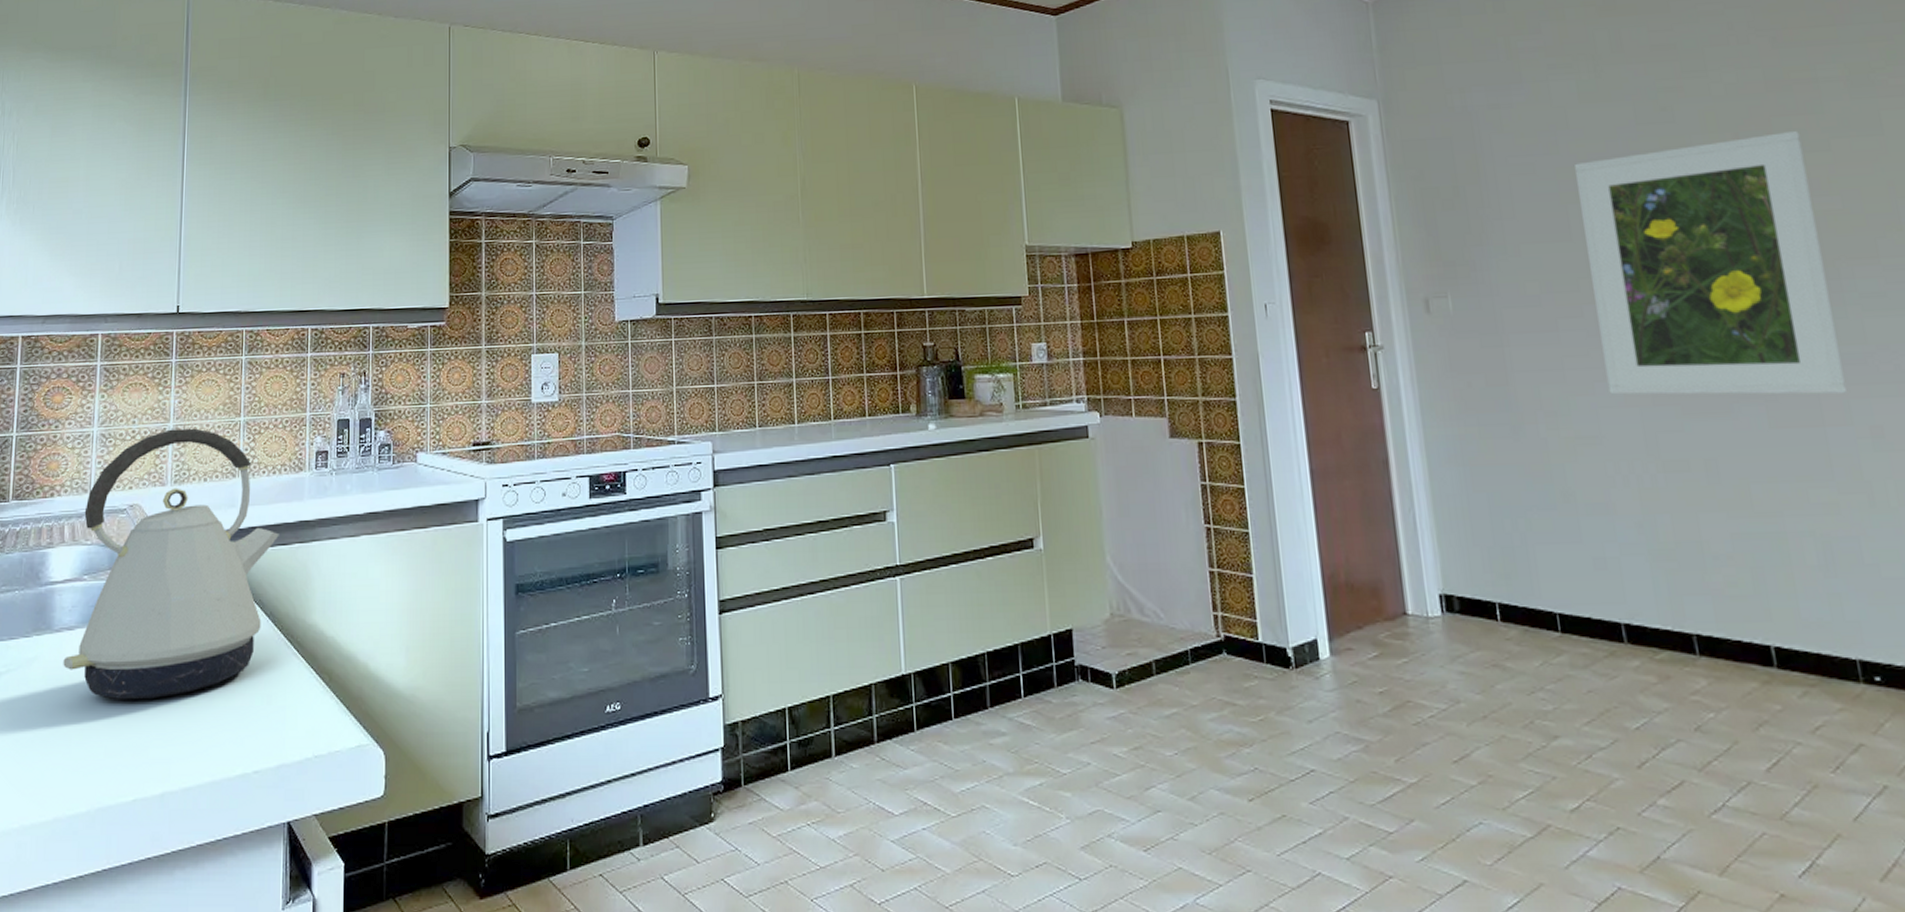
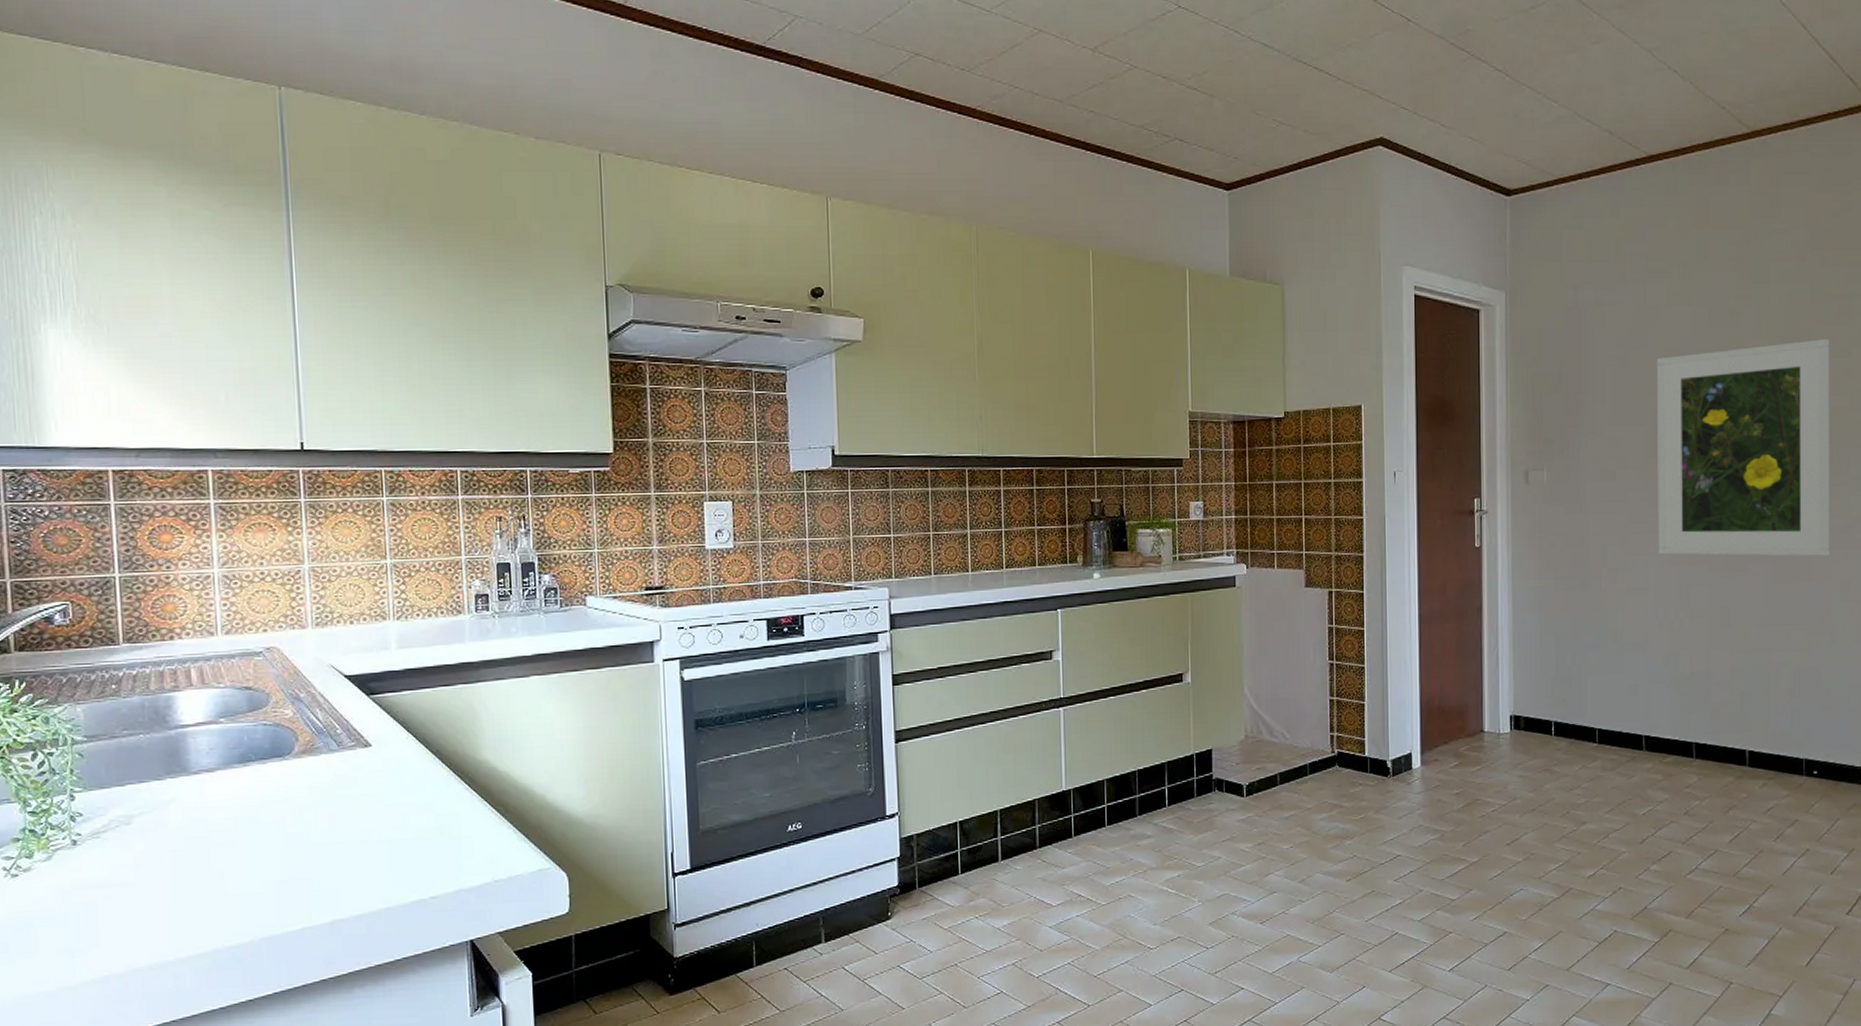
kettle: present [63,428,279,700] -> none [205,570,440,837]

